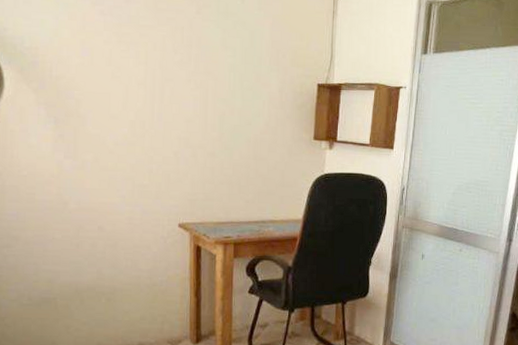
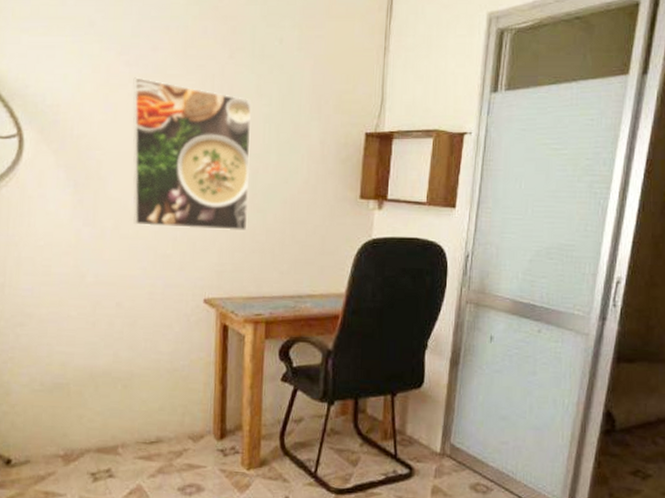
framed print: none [108,26,218,165] -> present [132,77,252,231]

